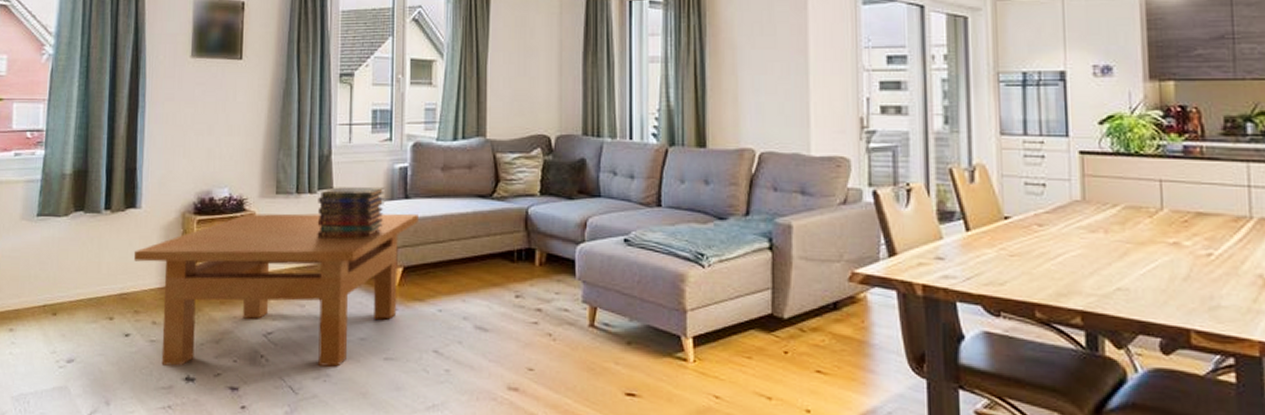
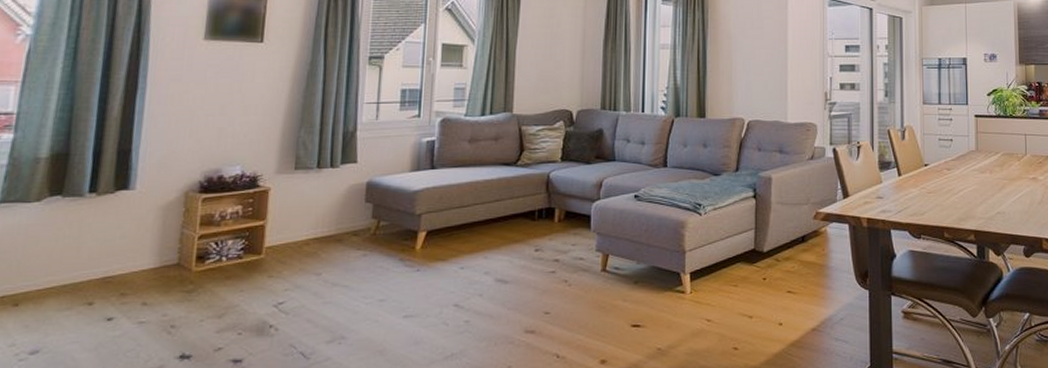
table: present [134,213,418,367] -> none [123,182,444,346]
book stack: present [317,186,385,239] -> none [337,159,411,209]

